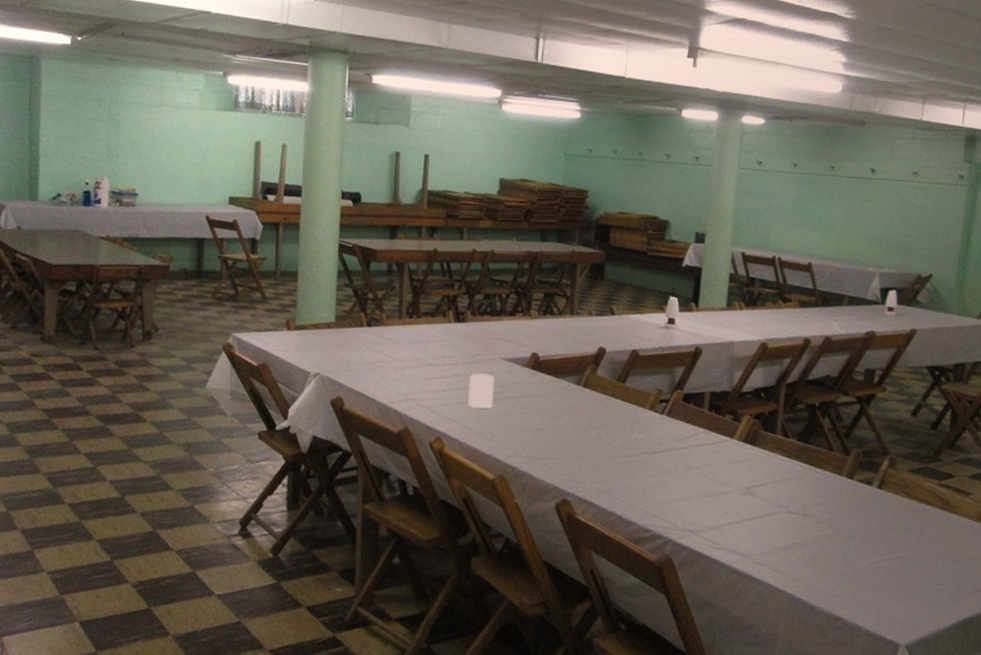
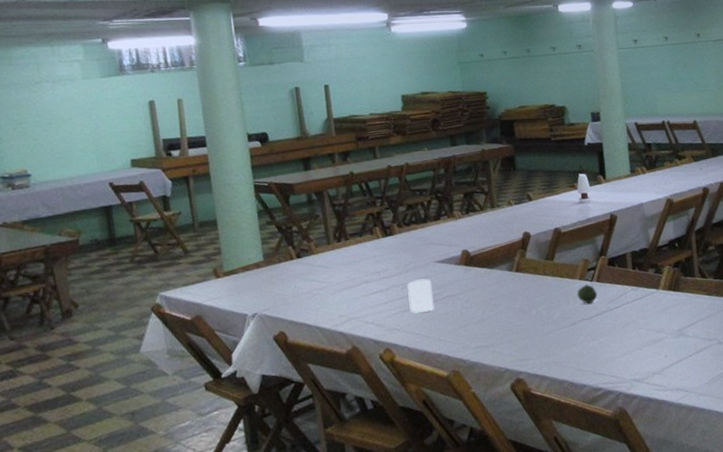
fruit: none [643,416,666,438] -> present [577,284,598,304]

